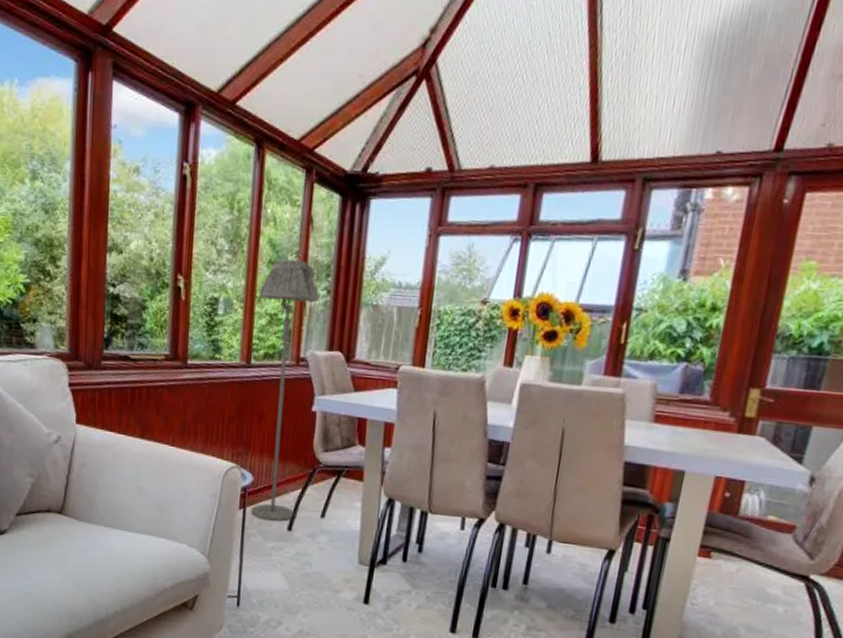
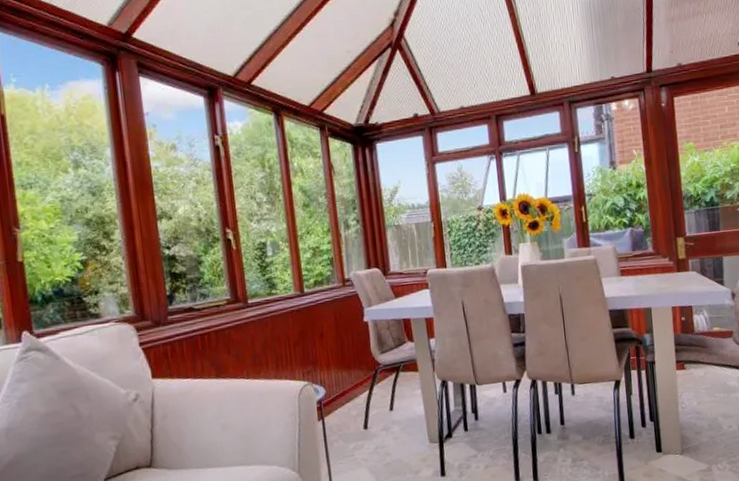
floor lamp: present [250,259,319,522] -> none [300,200,368,426]

